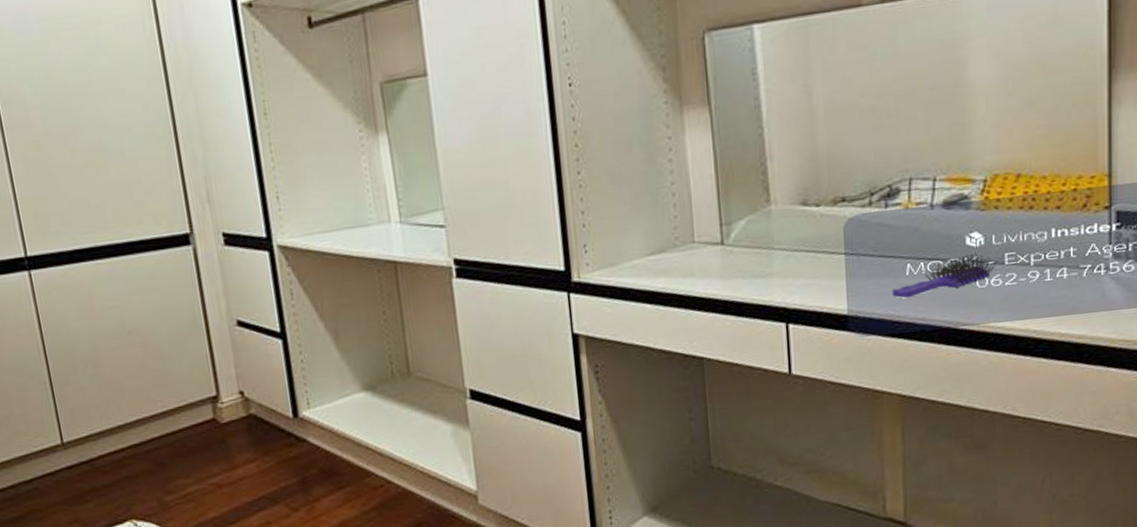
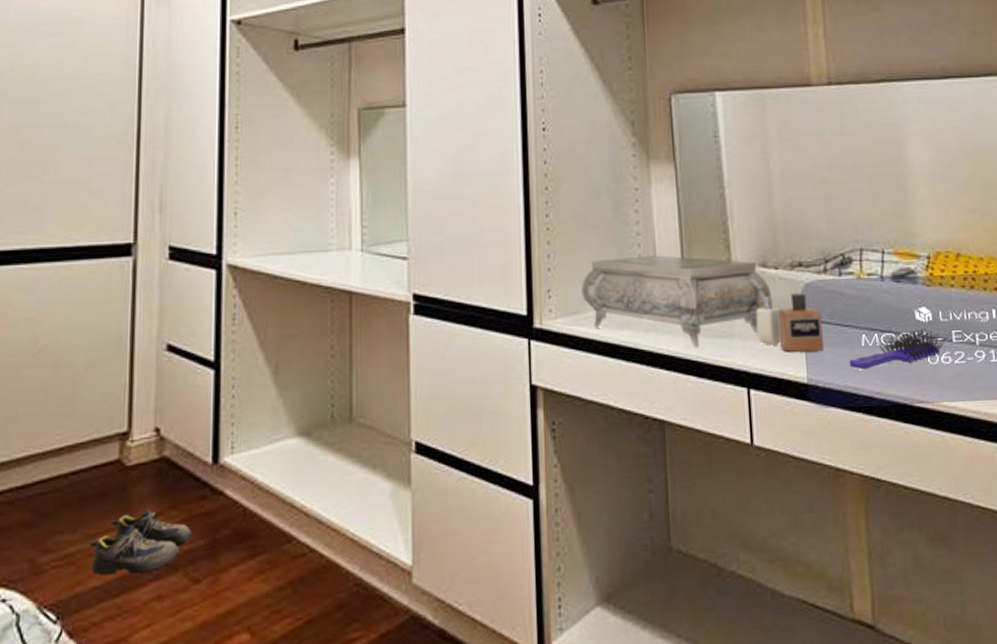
shoe: none [203,455,286,508] -> present [90,507,191,575]
jewelry box: none [617,200,812,289] -> present [582,255,771,347]
perfume: none [796,233,822,282] -> present [756,295,781,346]
perfume: none [819,228,866,286] -> present [778,293,824,352]

